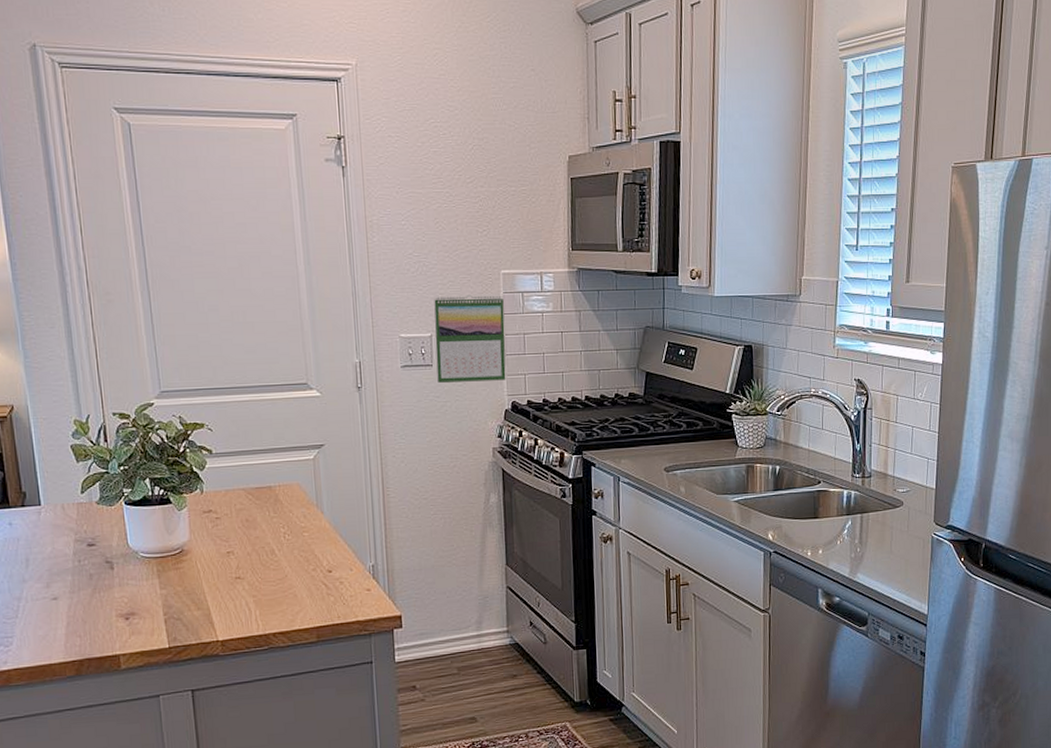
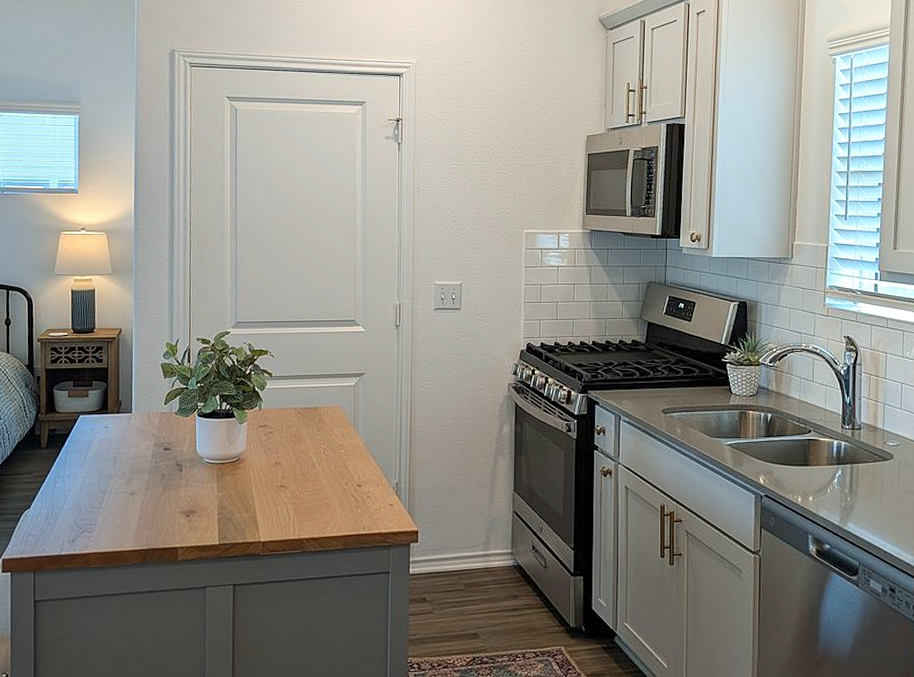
calendar: present [434,294,506,383] -> none [464,249,525,324]

